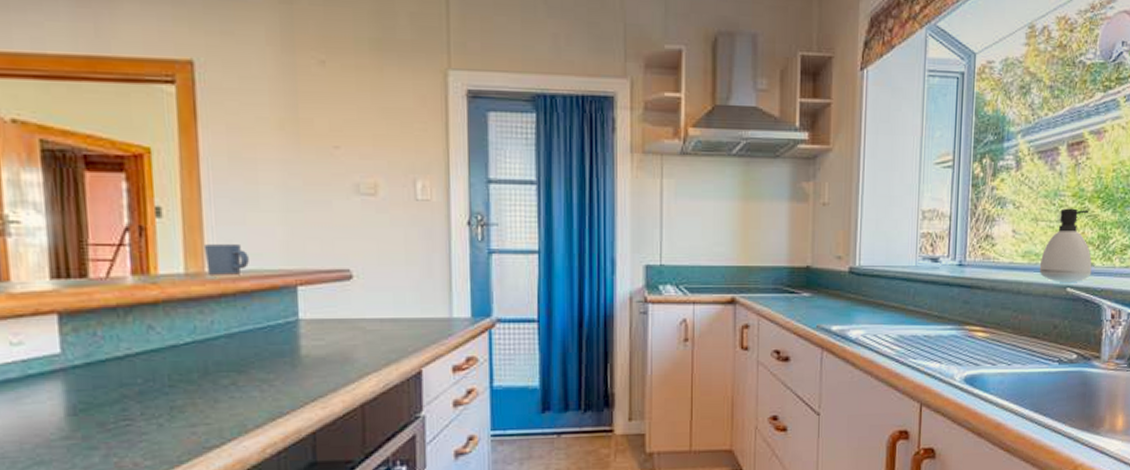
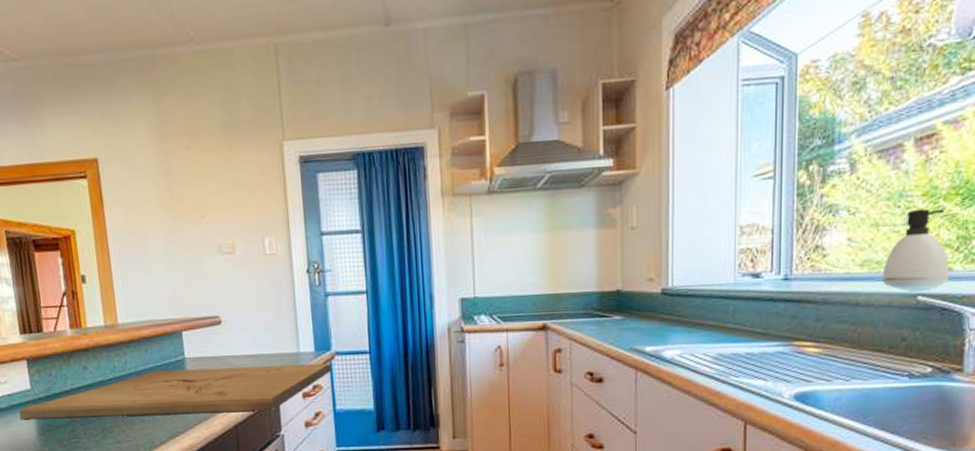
cutting board: none [38,331,491,395] -> present [19,363,332,420]
mug: present [203,244,249,277] -> none [115,301,147,327]

